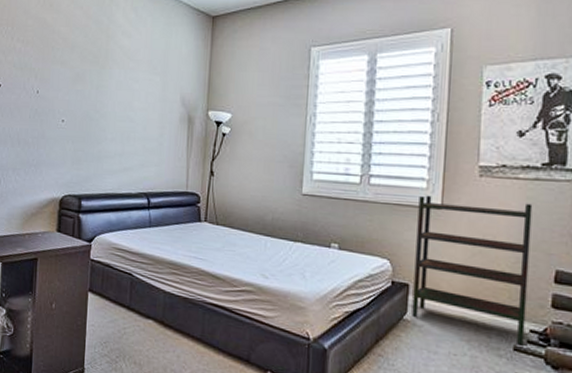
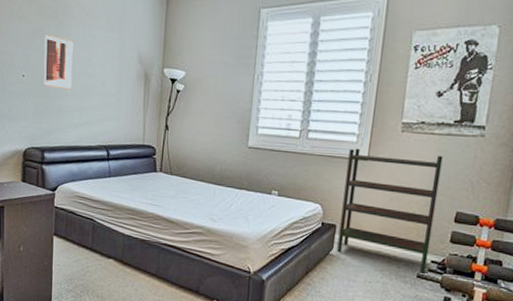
wall art: none [83,78,115,135] -> present [44,33,73,90]

